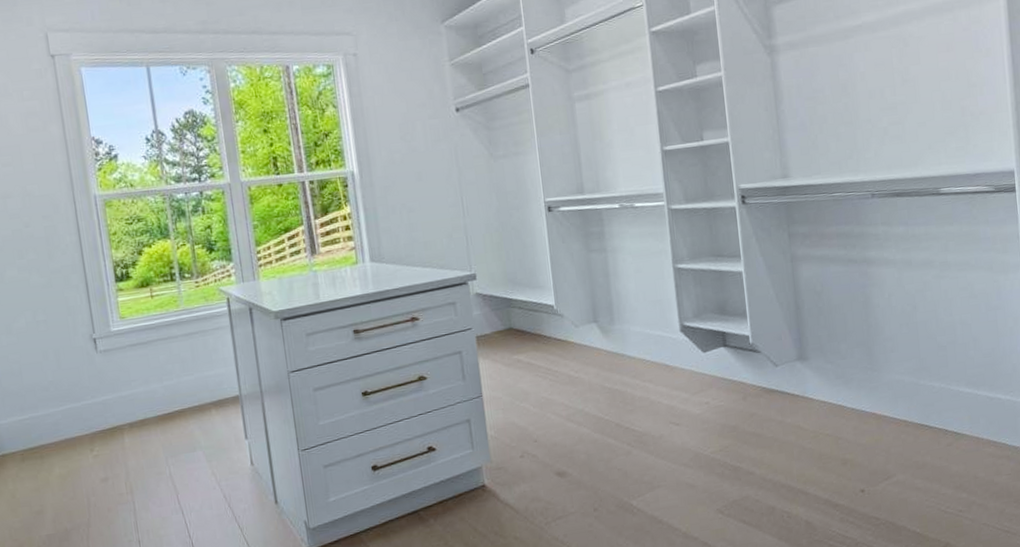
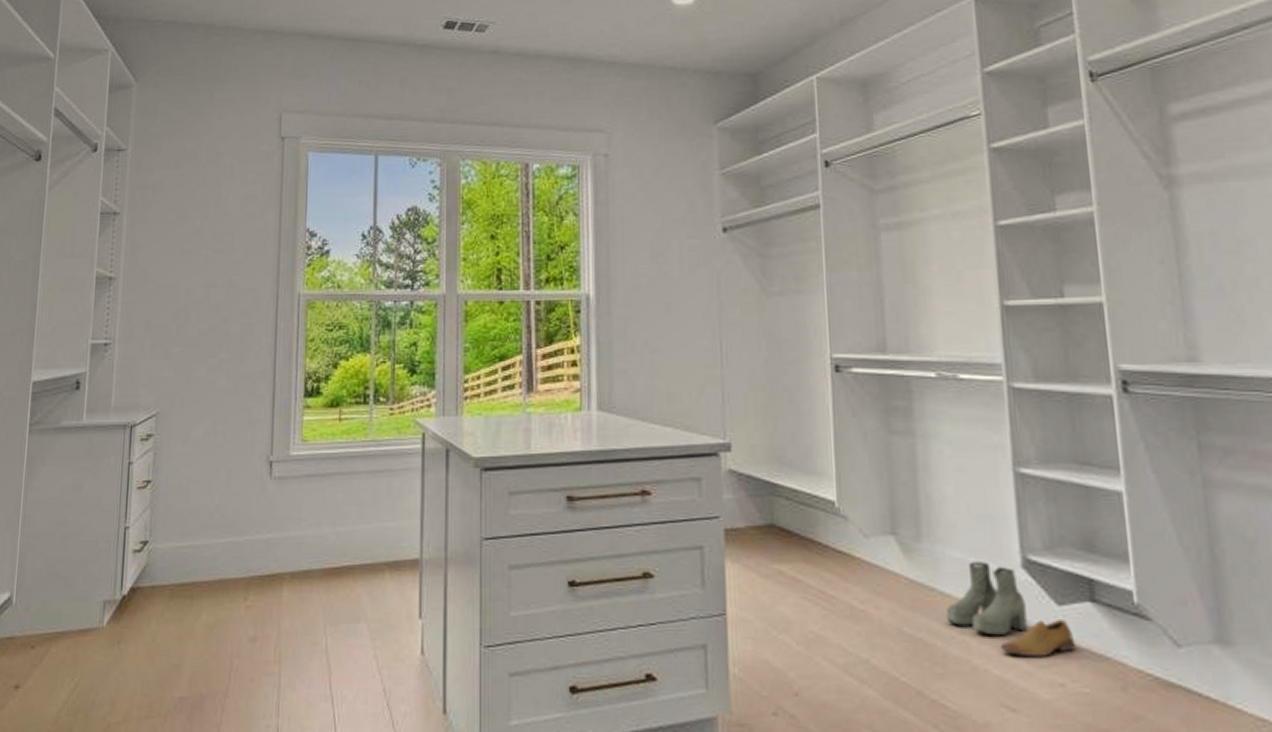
boots: none [632,331,685,380] -> present [946,561,1028,637]
shoe: none [668,361,715,389] -> present [999,619,1076,657]

